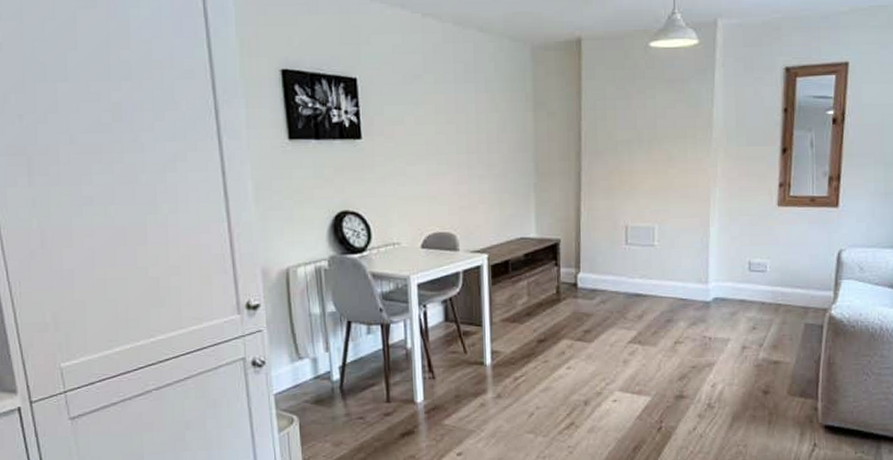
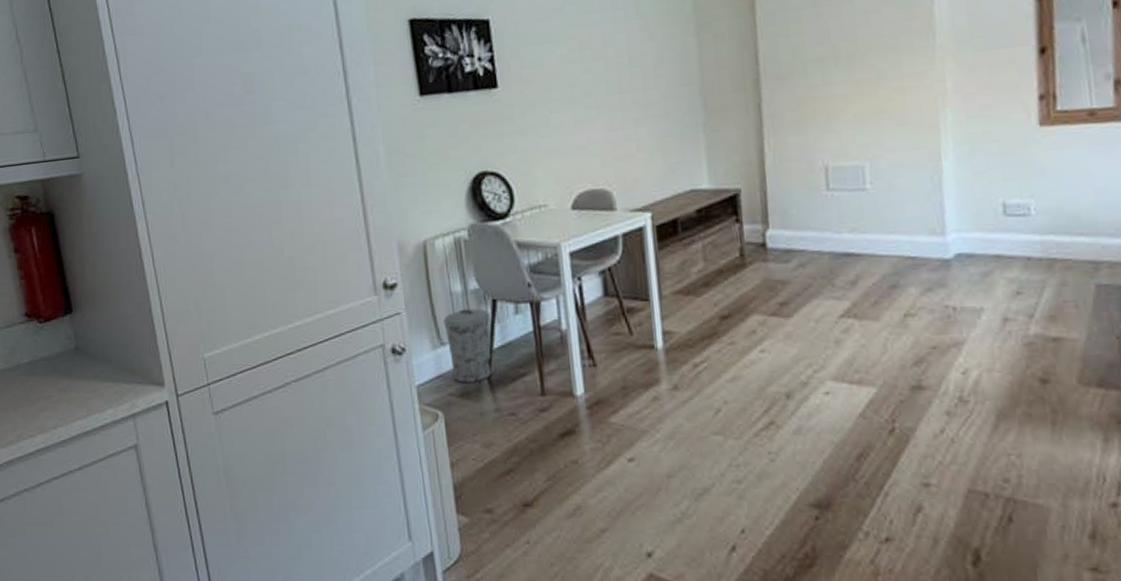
trash can: none [302,328,346,392] -> present [443,308,494,383]

